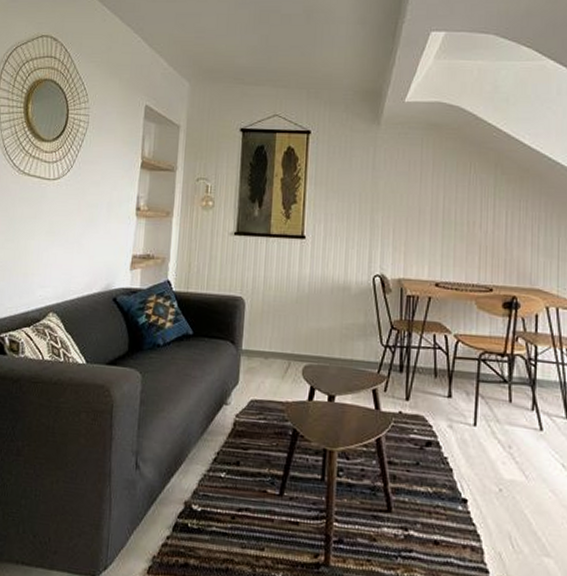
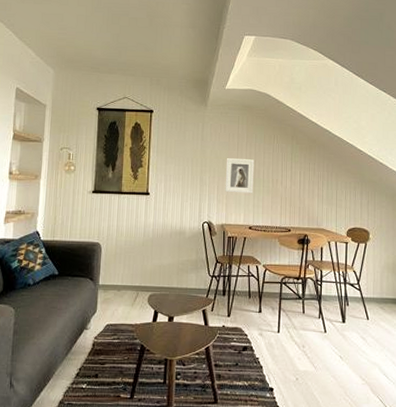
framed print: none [403,193,443,240] -> present [225,158,254,194]

